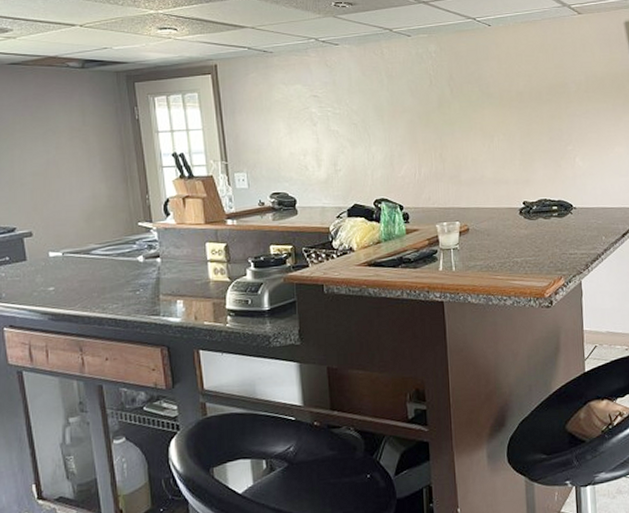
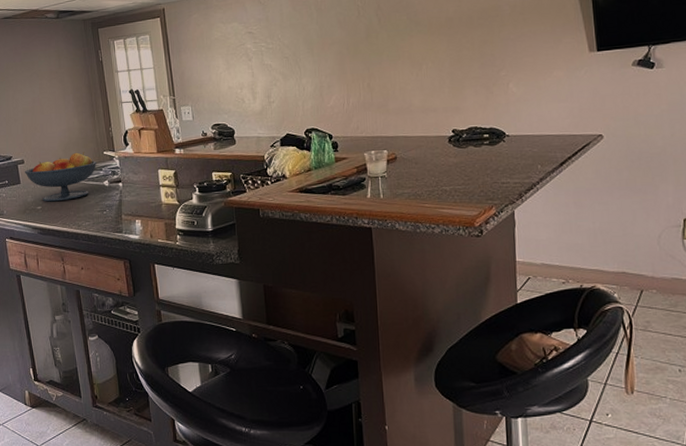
fruit bowl: none [33,222,130,282] -> present [25,152,97,202]

